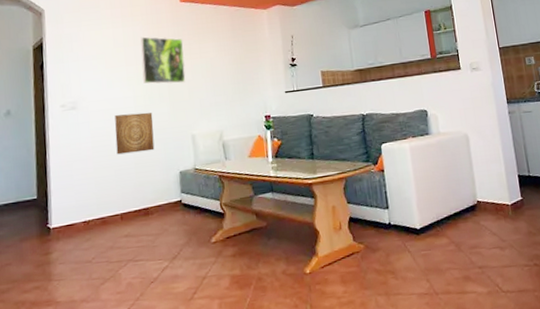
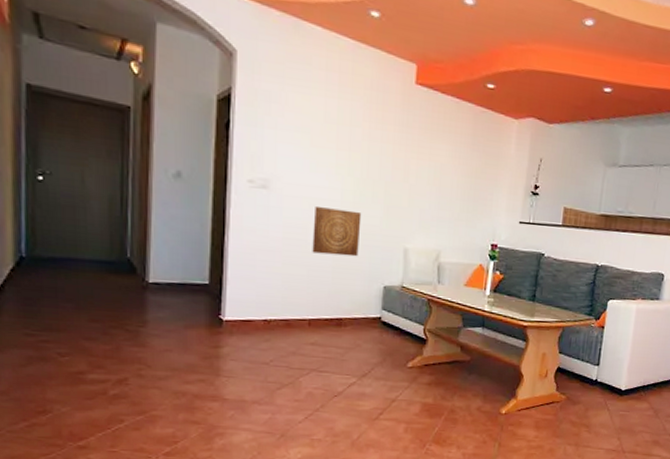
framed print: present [140,36,186,84] -> none [354,117,412,186]

